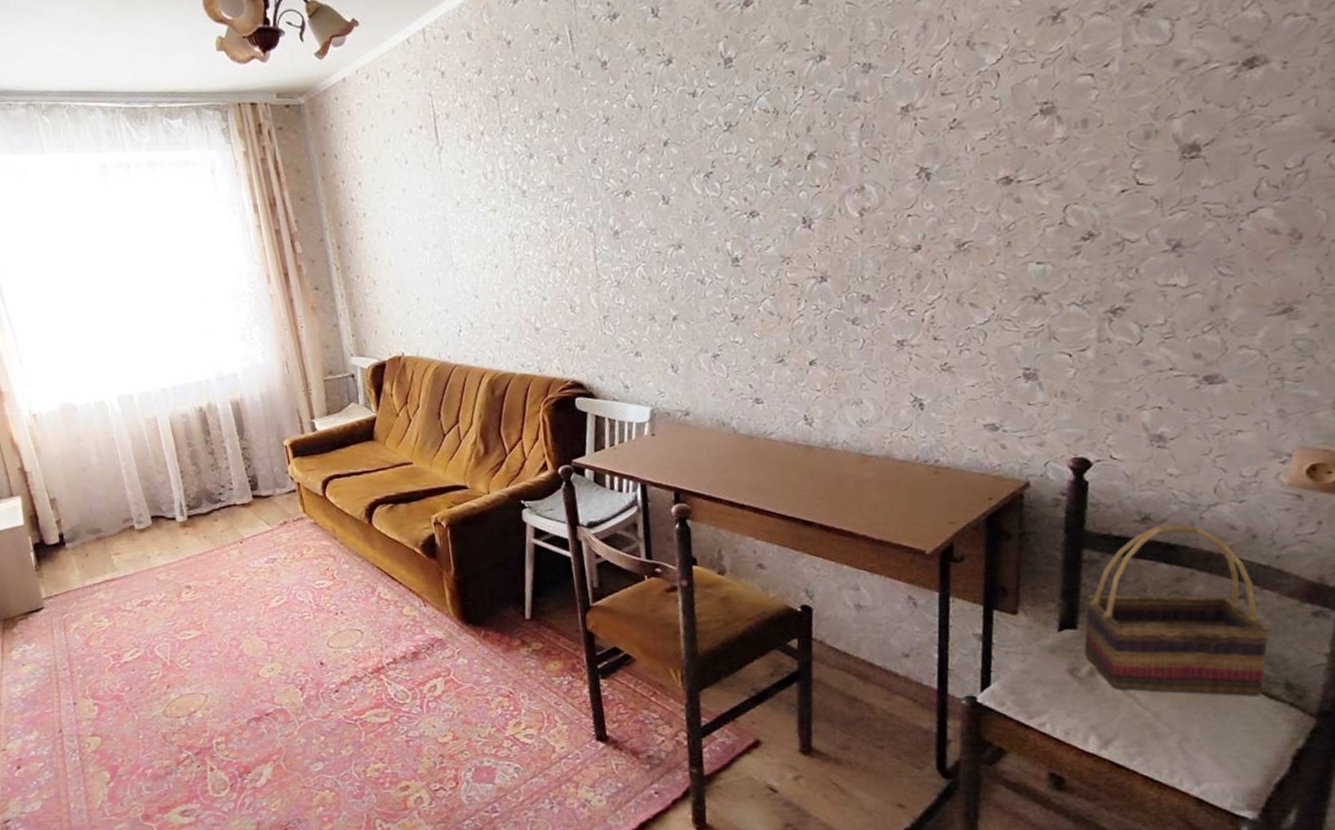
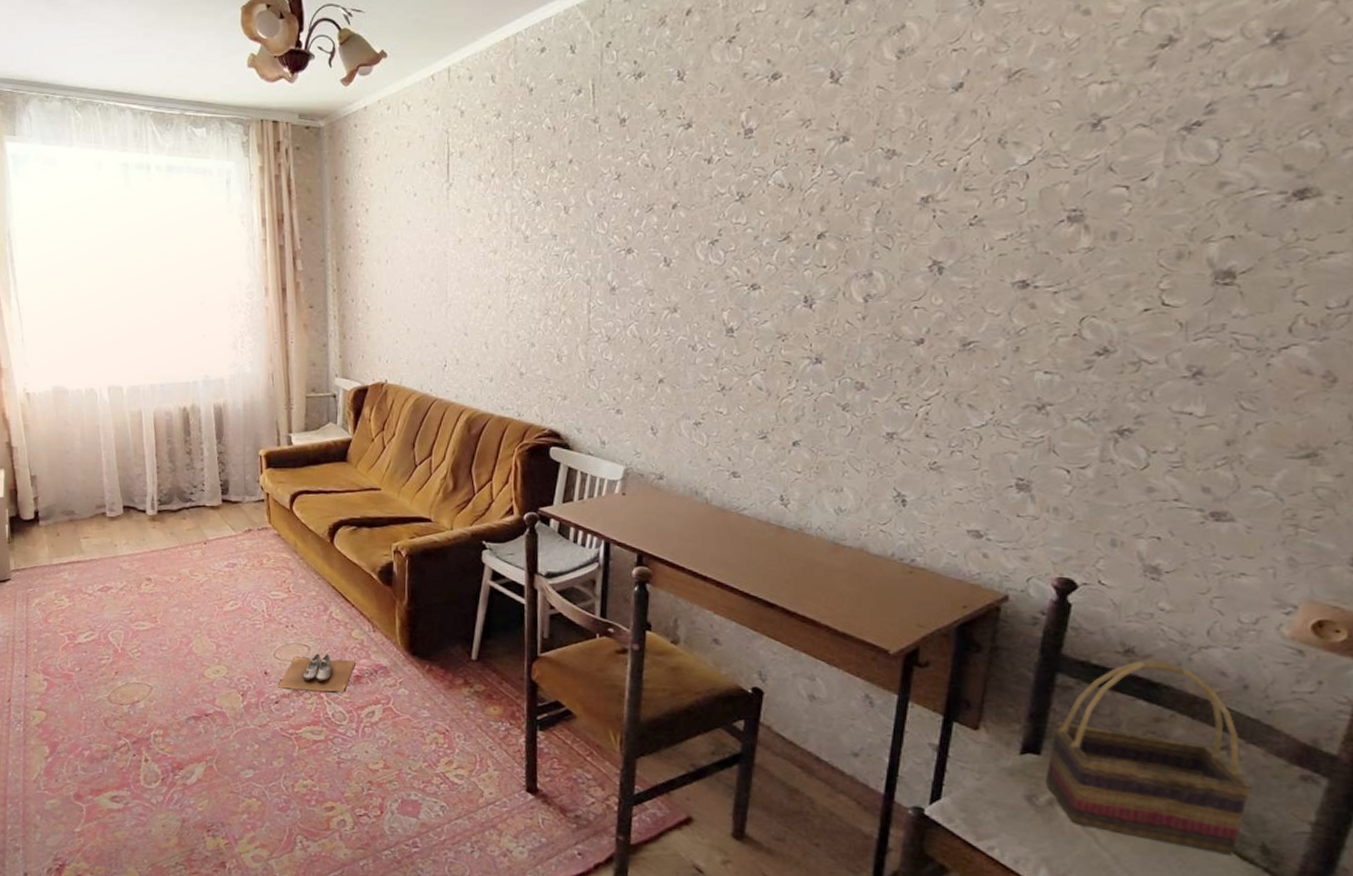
shoe: none [335,635,411,677] -> present [277,653,355,694]

